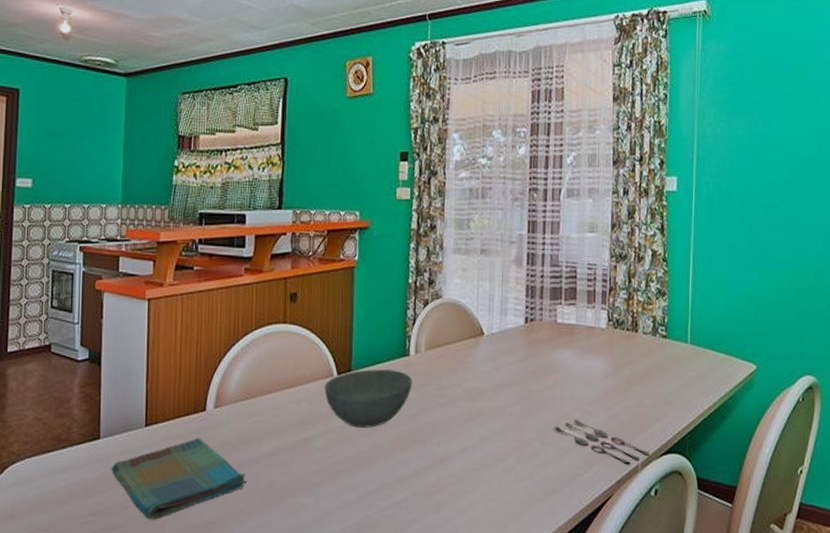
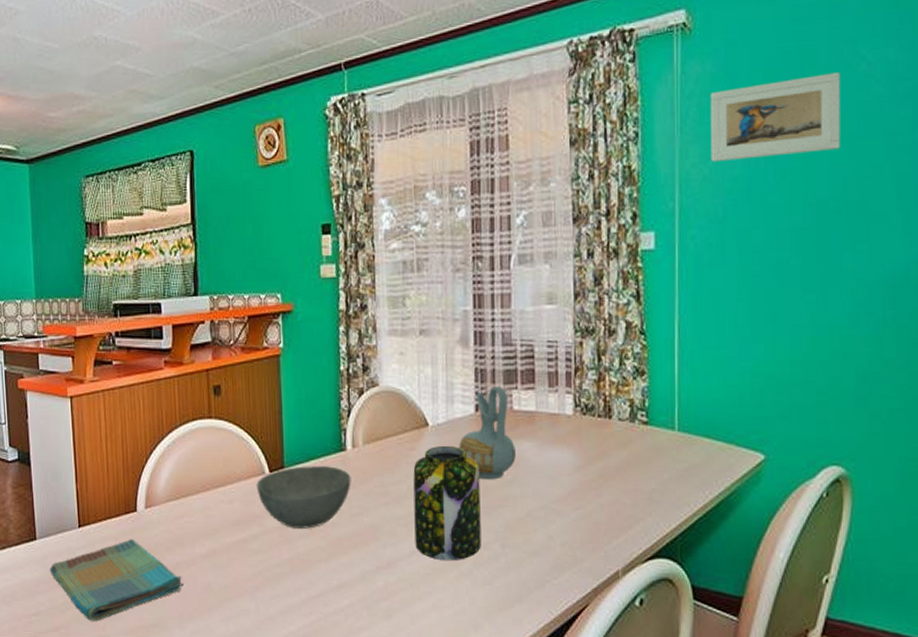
jar: none [466,352,526,458] -> present [413,445,481,561]
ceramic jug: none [509,302,557,384] -> present [459,386,516,480]
spoon: present [554,419,650,465] -> none [515,519,633,571]
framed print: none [722,61,818,123] -> present [710,72,840,161]

